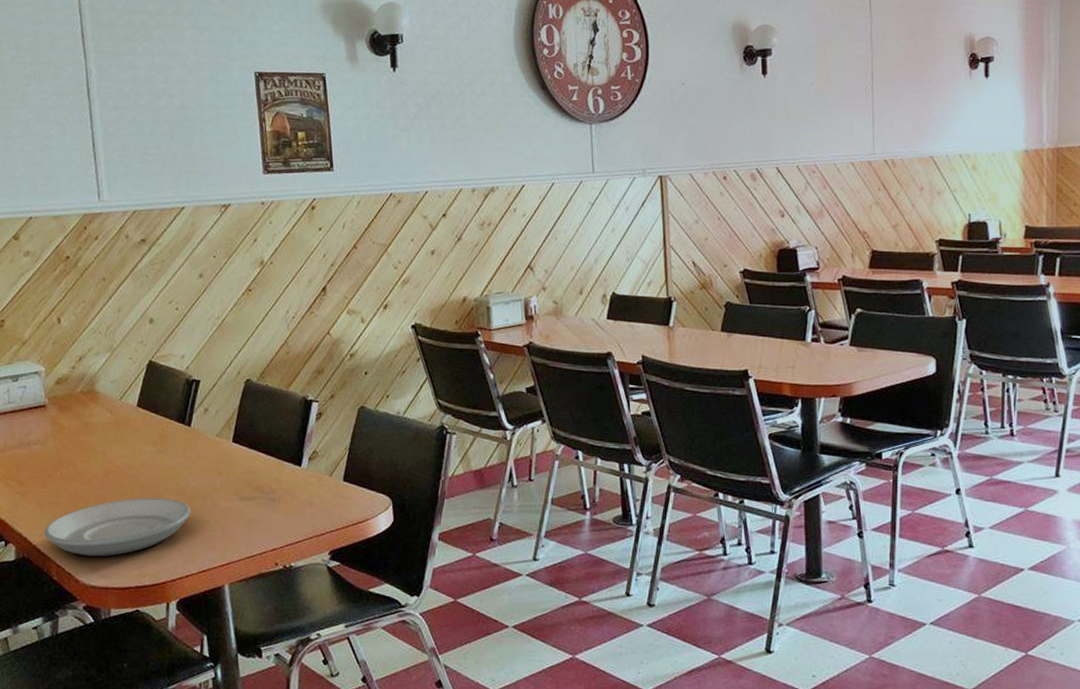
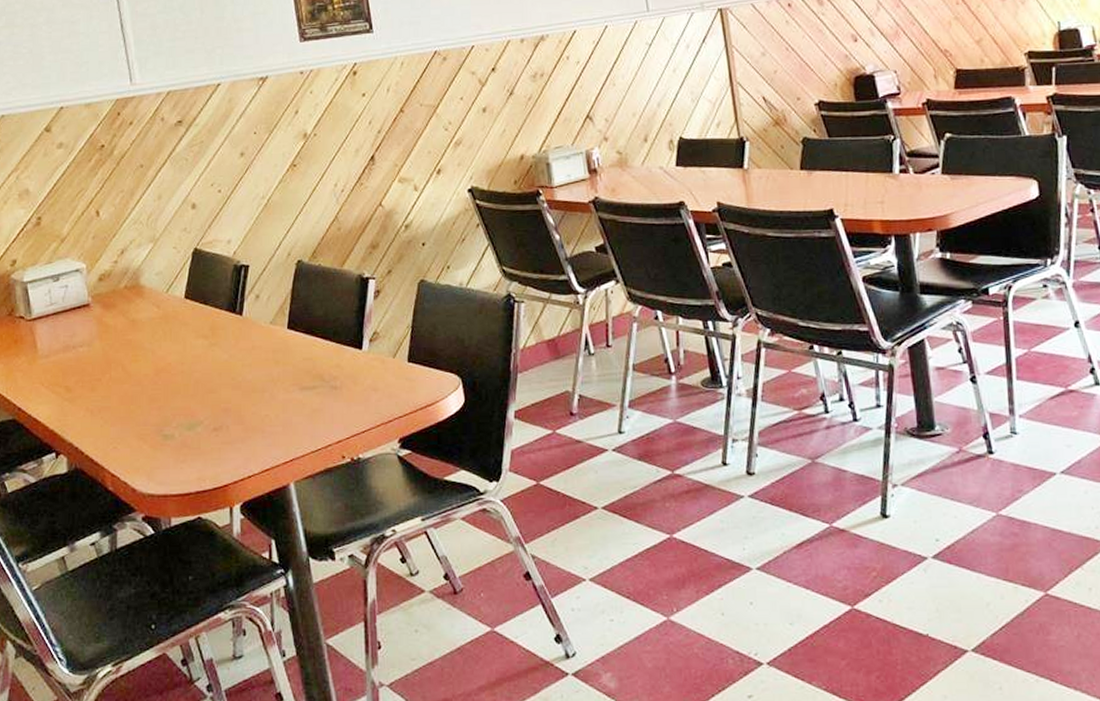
plate: present [44,497,191,557] -> none [96,394,249,463]

